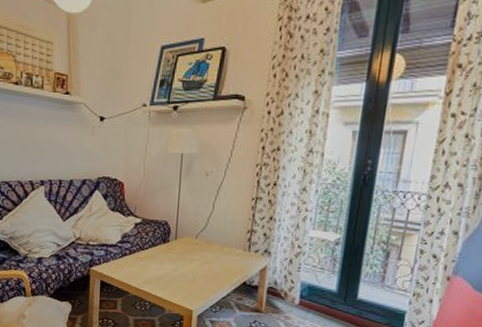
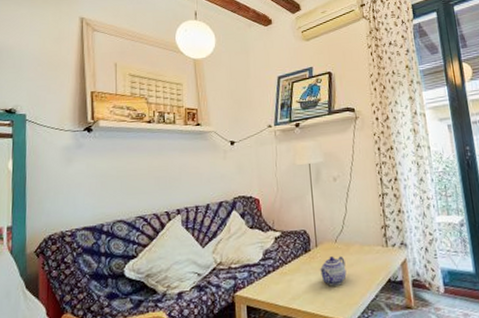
teapot: none [175,251,203,279] -> present [319,256,347,286]

